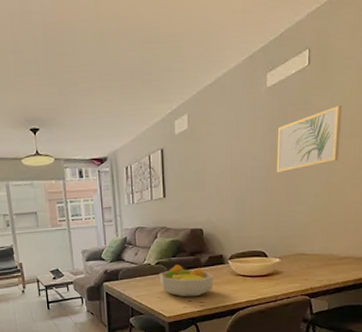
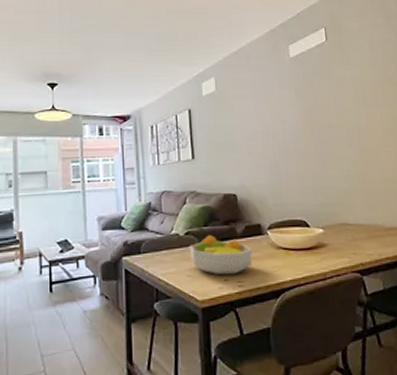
wall art: present [276,104,342,173] -> none [305,76,368,138]

